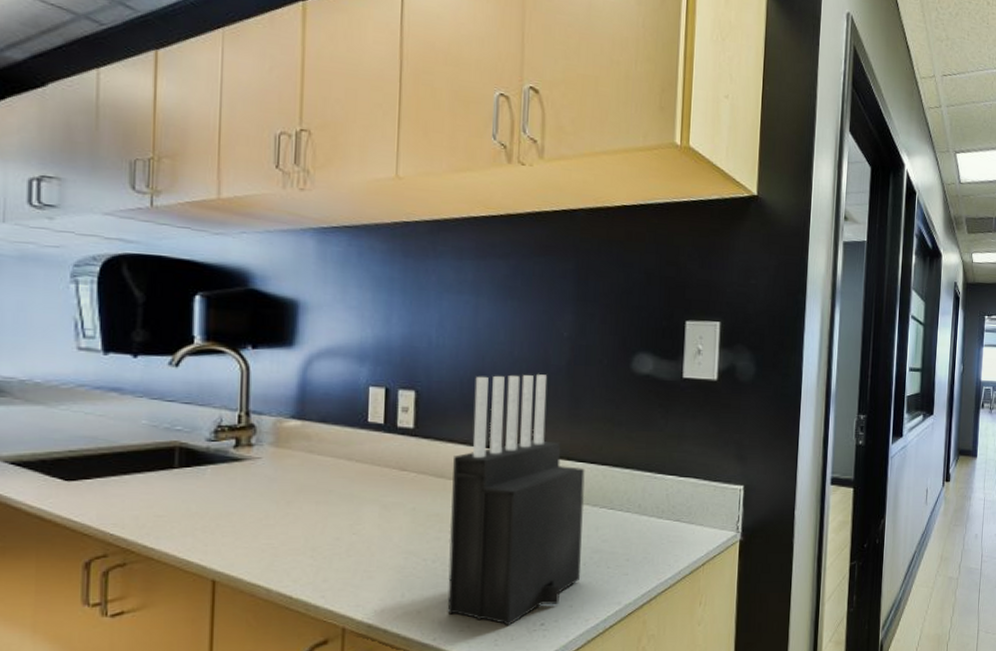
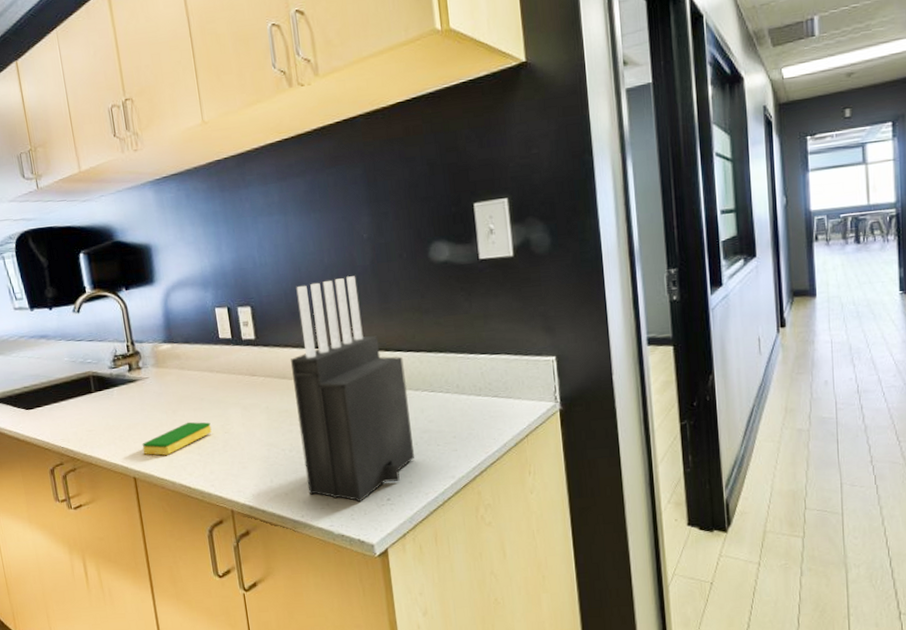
dish sponge: none [233,517,336,555] -> present [142,421,212,456]

